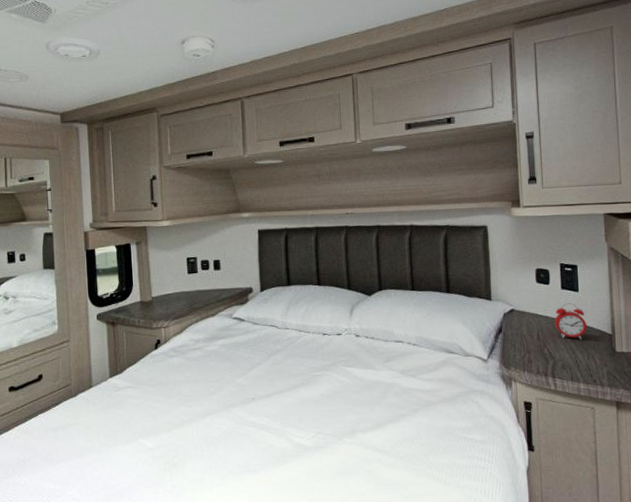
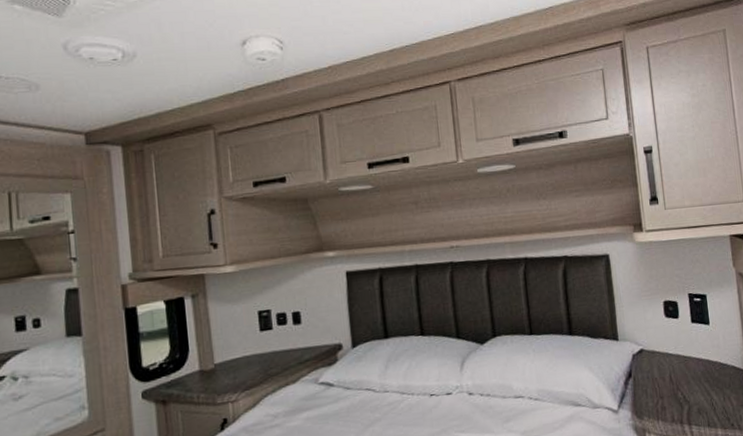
alarm clock: present [555,302,587,340] -> none [687,337,721,379]

